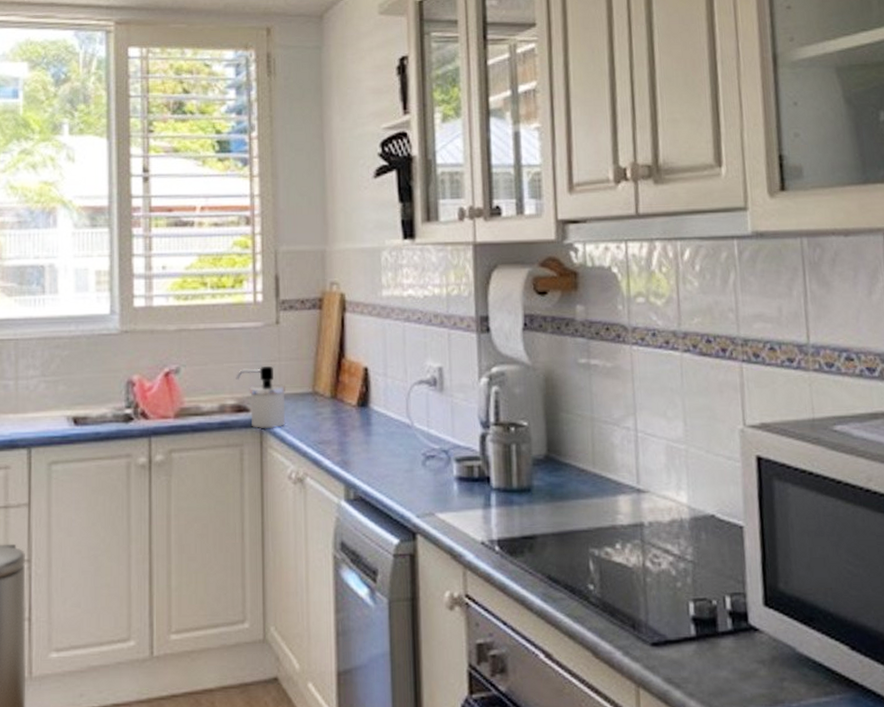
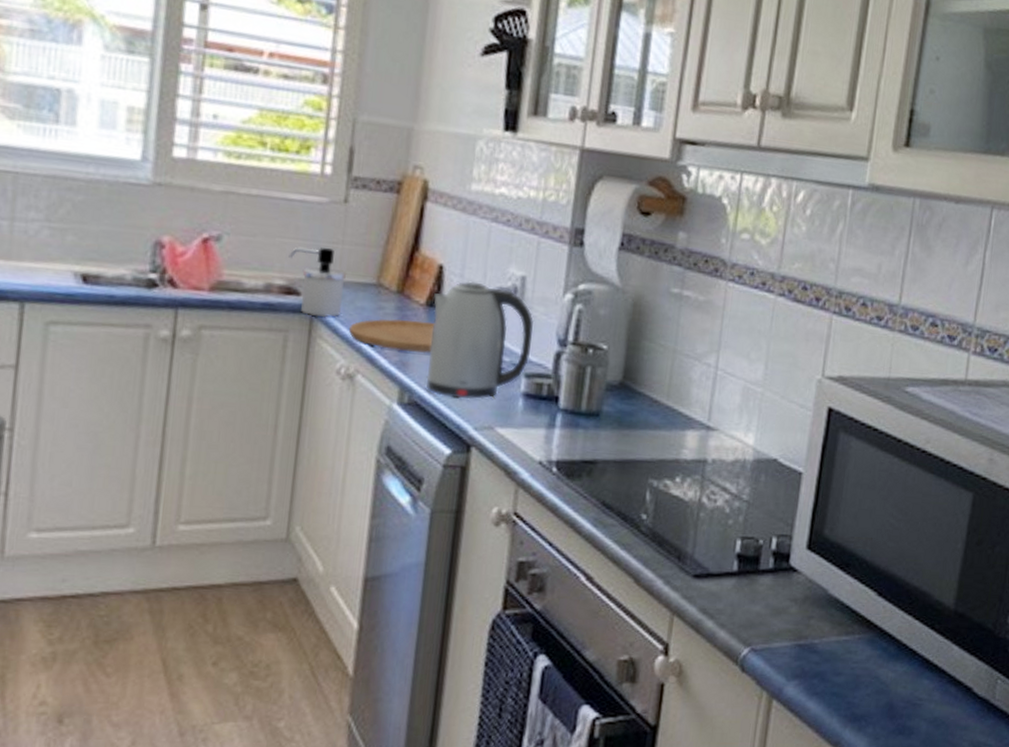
cutting board: none [294,420,368,452] -> present [349,319,435,354]
kettle: none [363,378,458,490] -> present [426,281,533,400]

